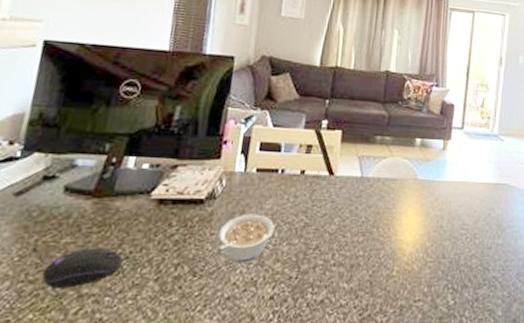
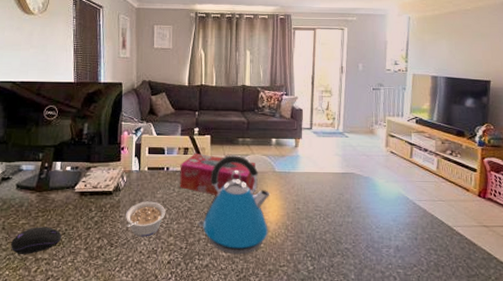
tissue box: none [296,151,394,208] -> present [180,153,255,195]
kettle: none [314,157,410,287] -> present [197,155,270,255]

